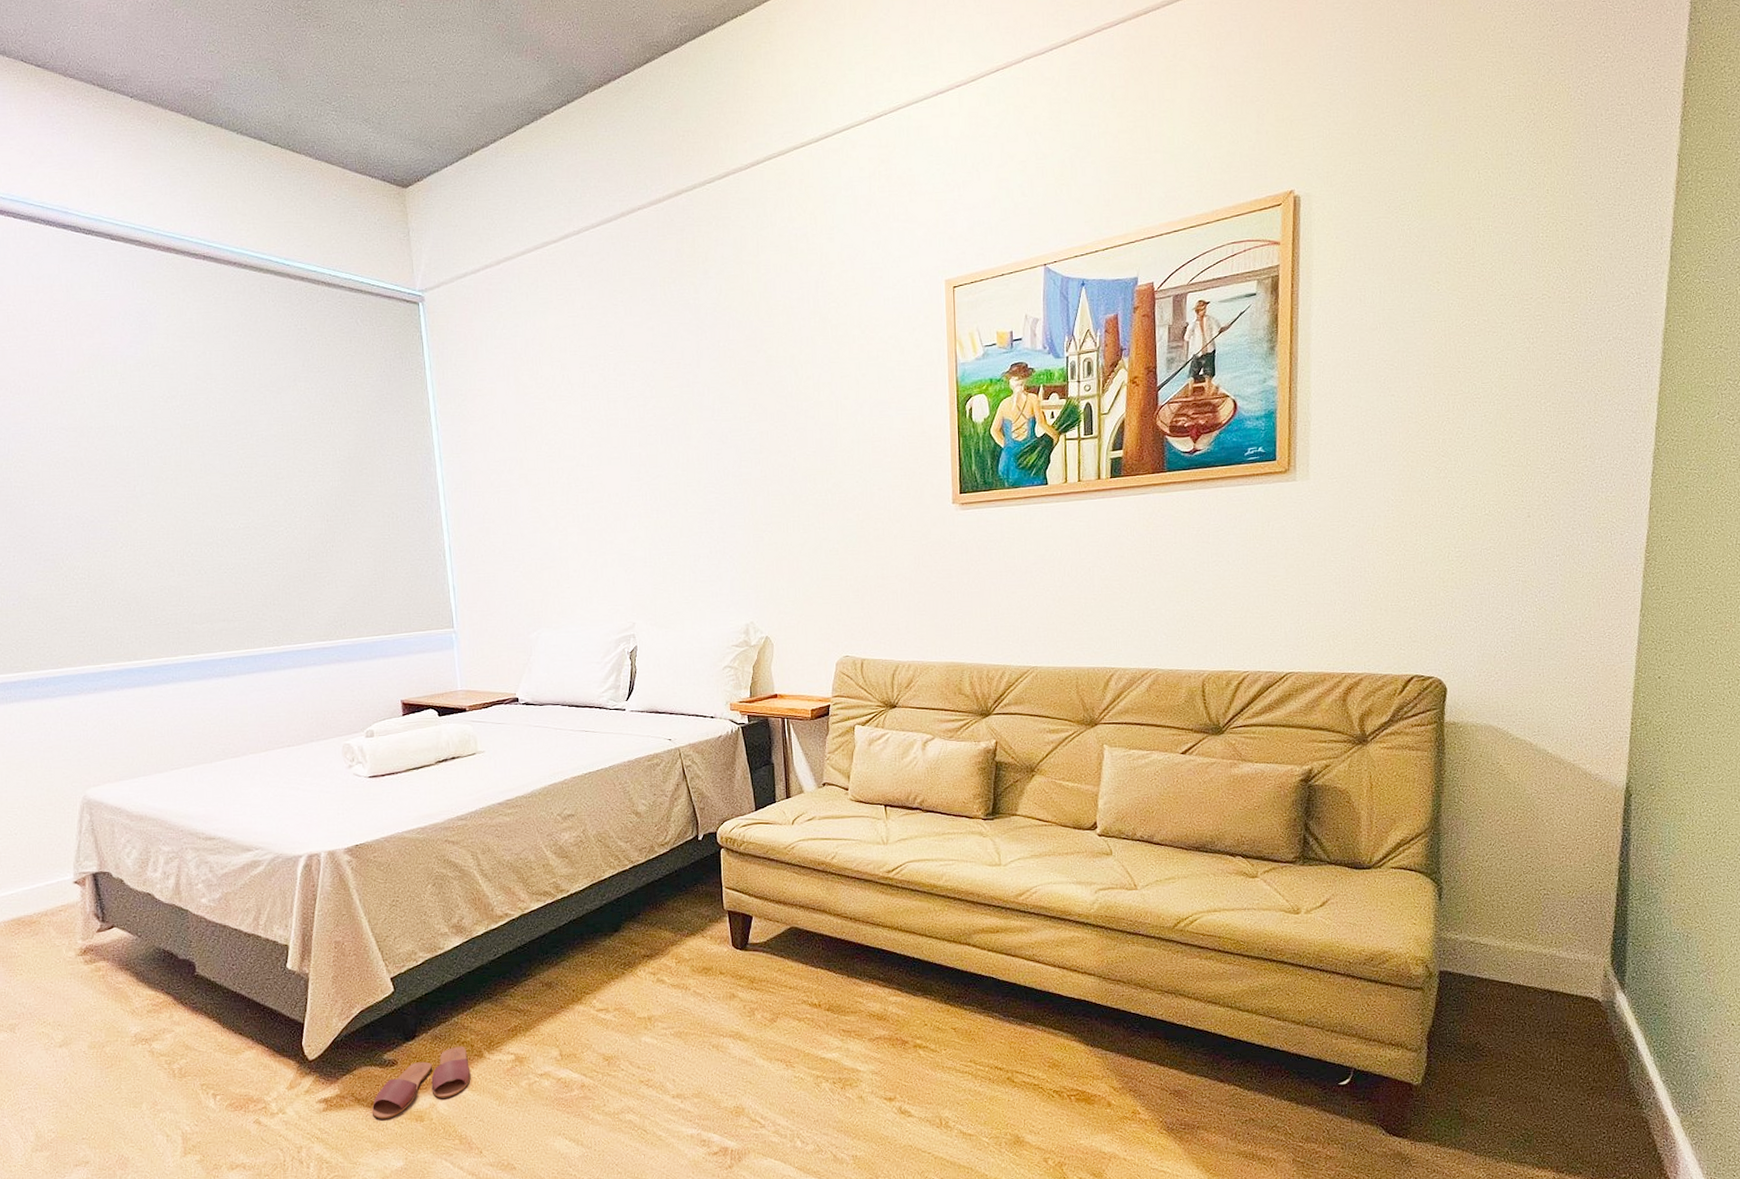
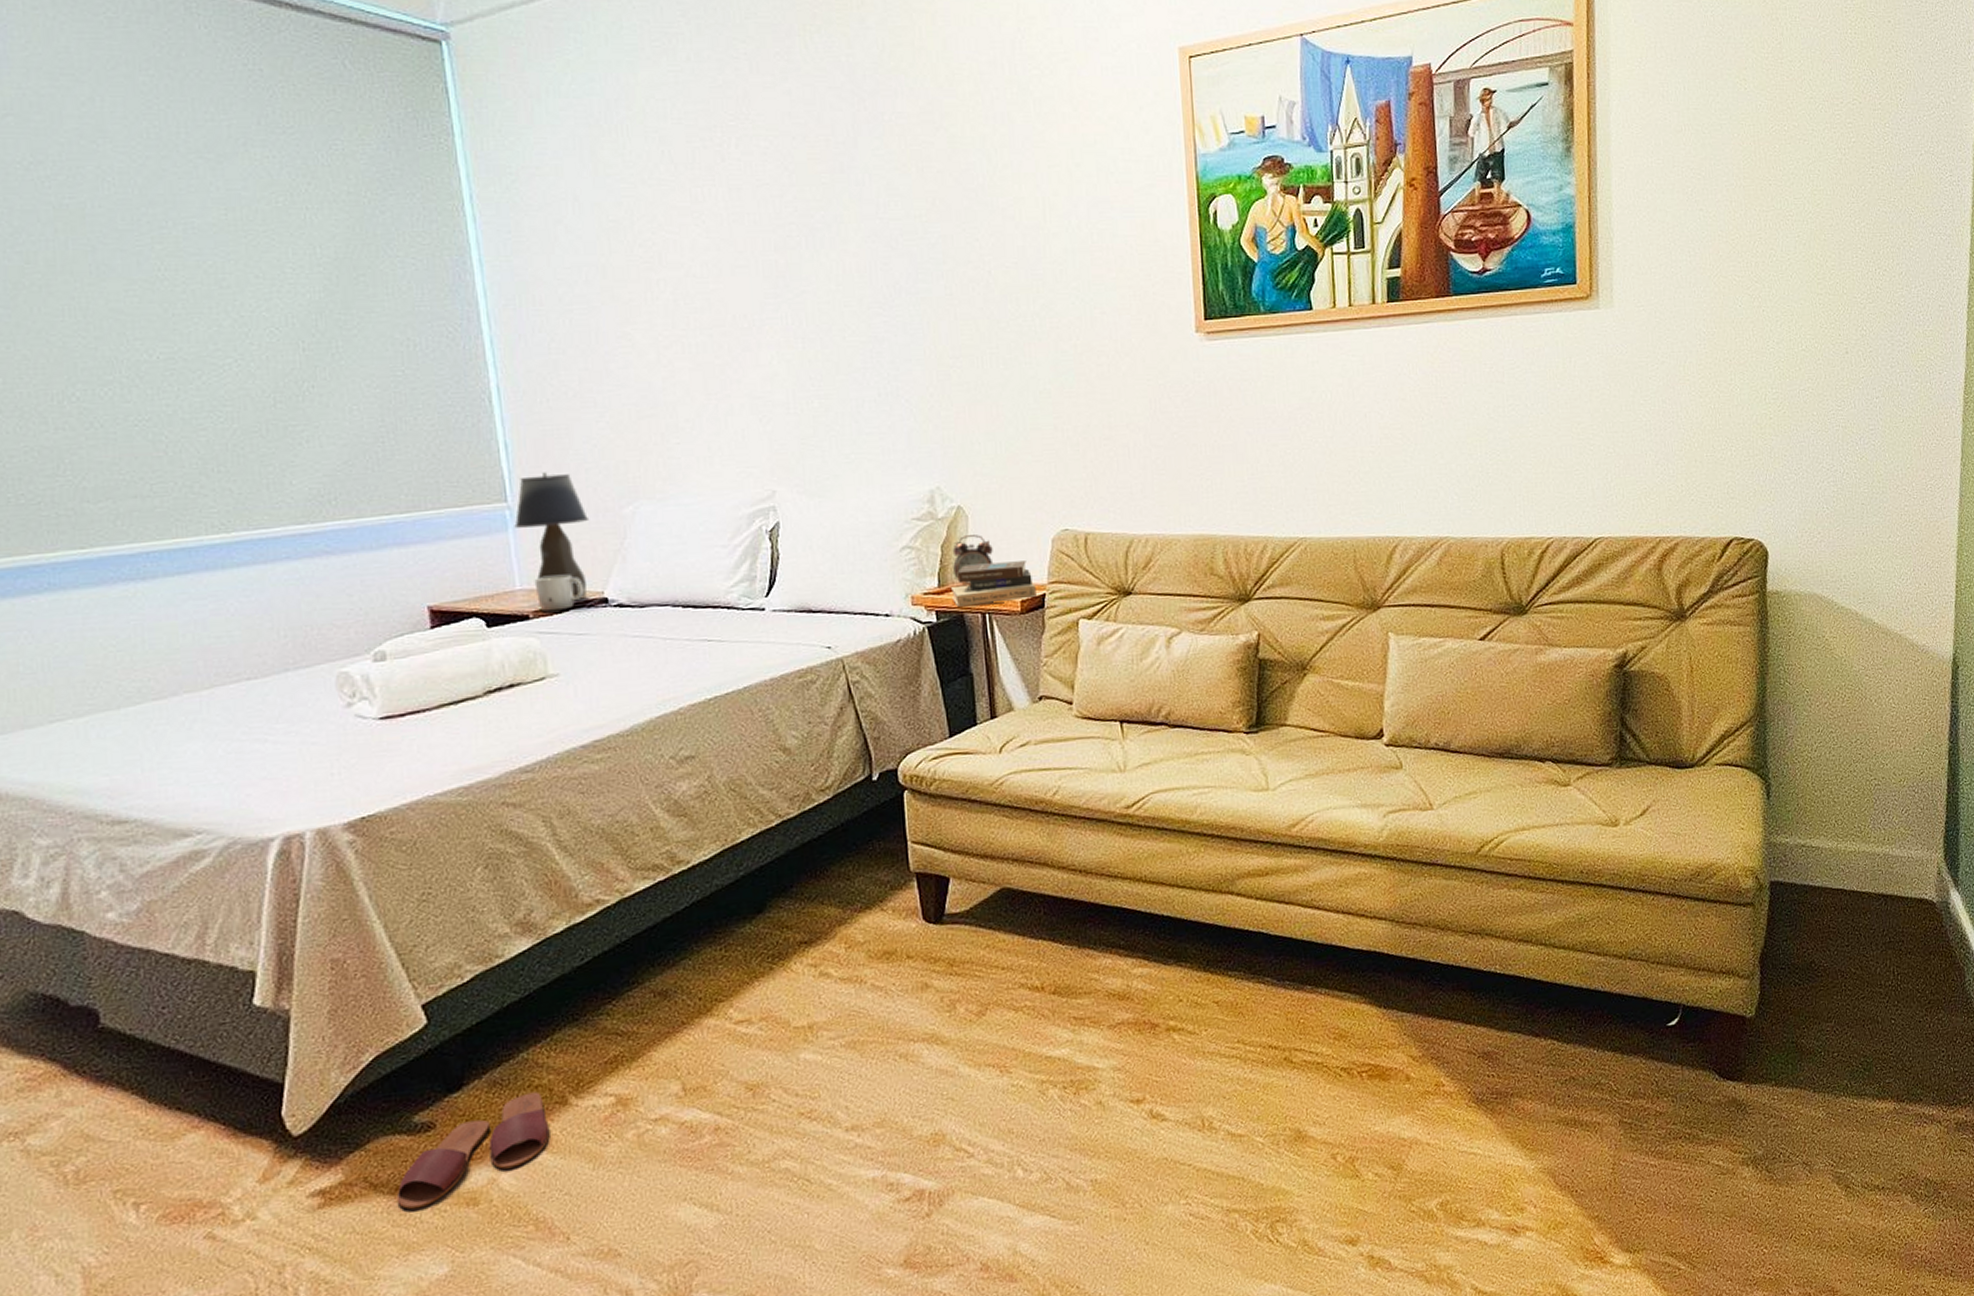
table lamp: none [458,607,508,698] -> present [514,472,590,599]
mug: none [470,680,503,706] -> present [534,574,584,612]
books: none [759,679,823,713] -> present [950,561,1036,607]
alarm clock: none [761,658,792,697] -> present [952,535,994,587]

